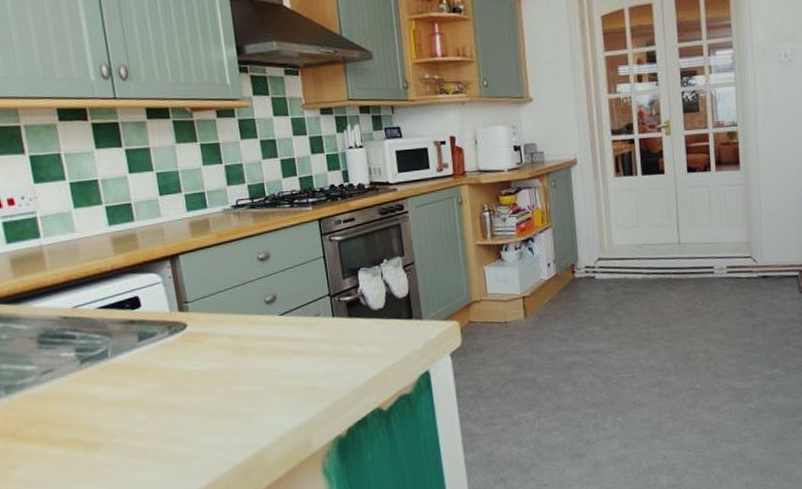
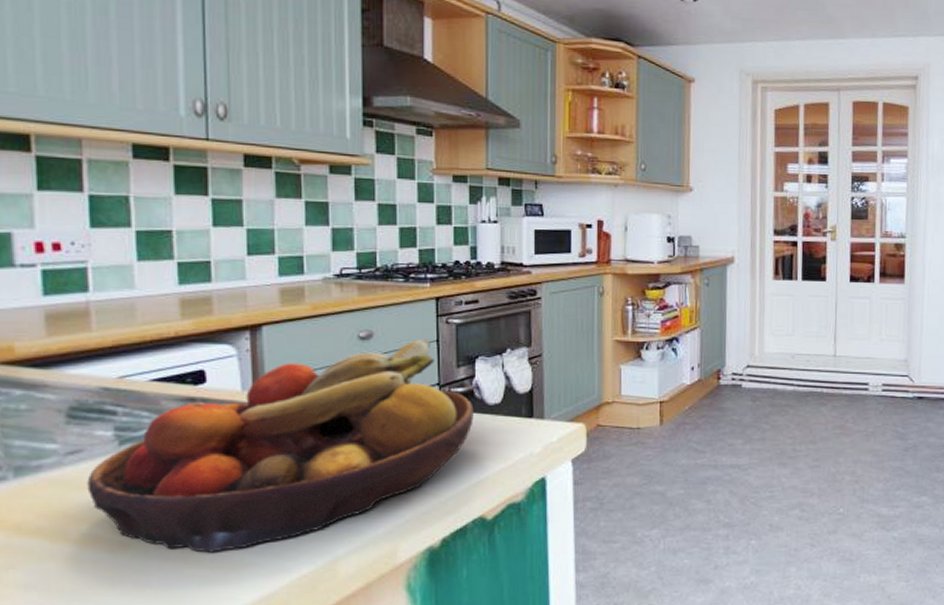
fruit bowl: none [60,256,362,449] -> present [87,339,474,553]

